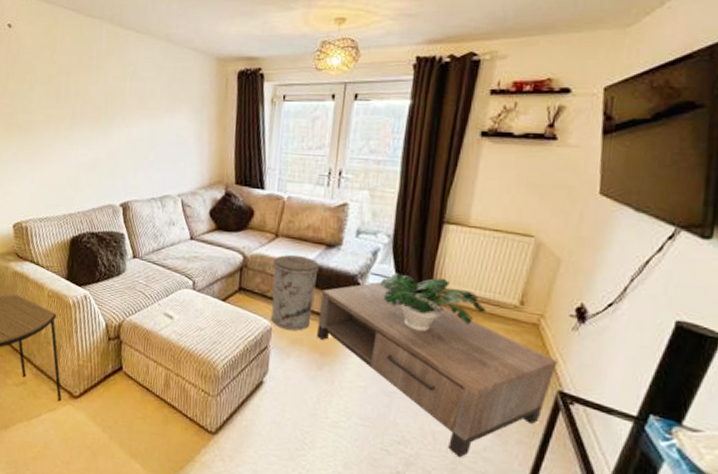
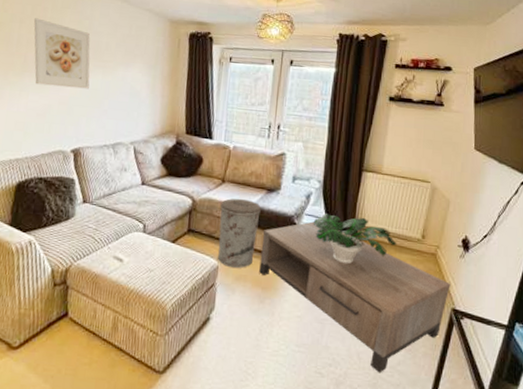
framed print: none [80,68,136,140] -> present [33,18,90,89]

